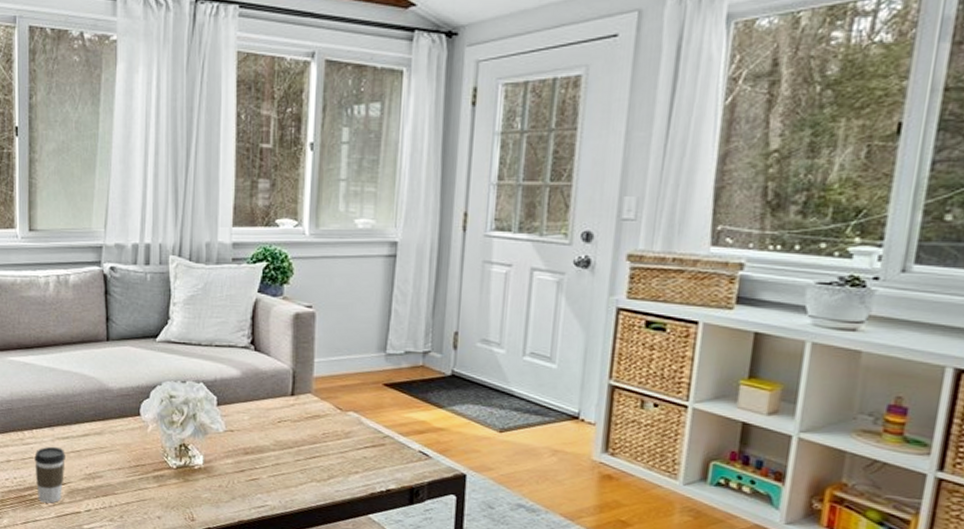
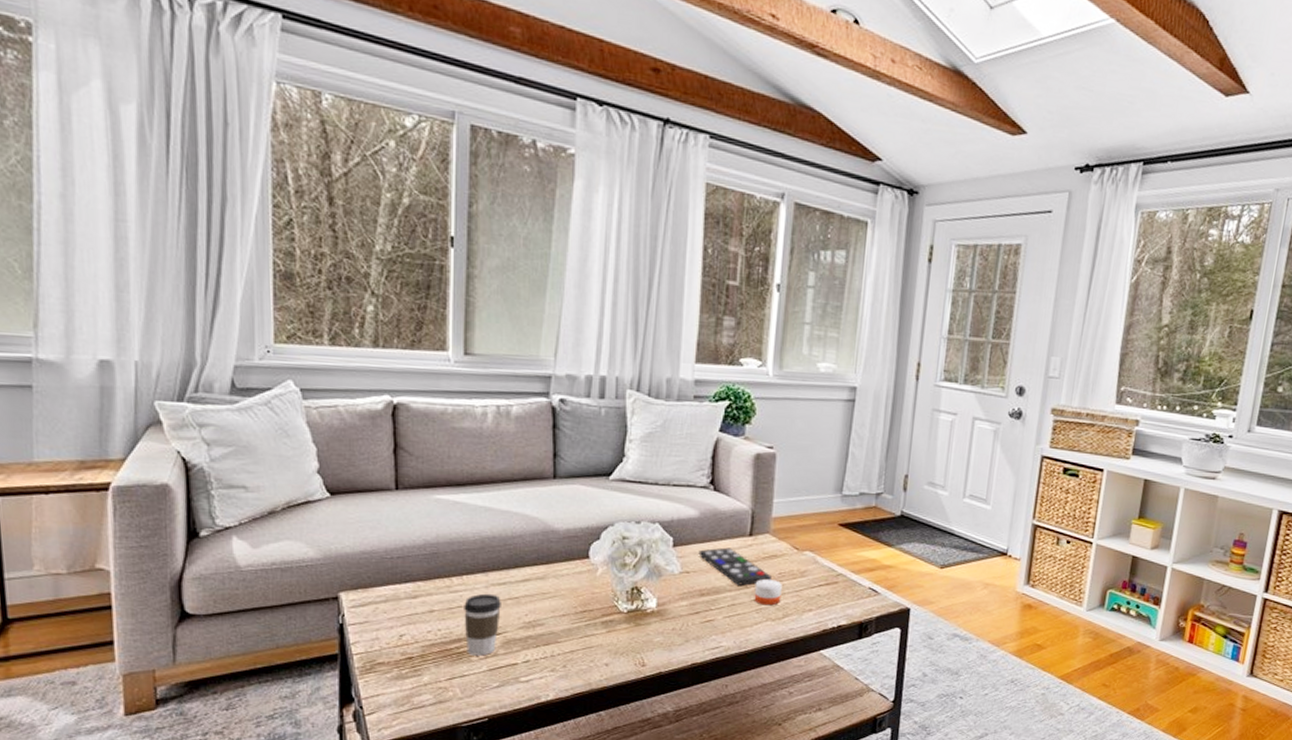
remote control: none [241,407,315,445] -> present [698,547,771,586]
candle: none [298,439,326,467] -> present [754,579,782,606]

